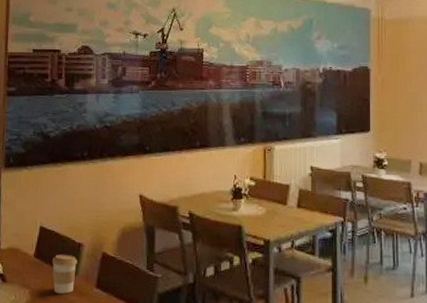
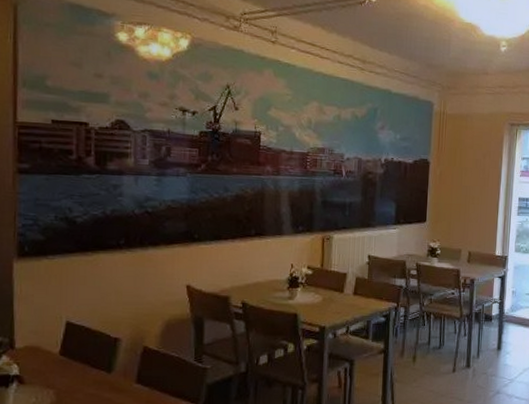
coffee cup: present [52,254,78,294] -> none [82,351,114,392]

